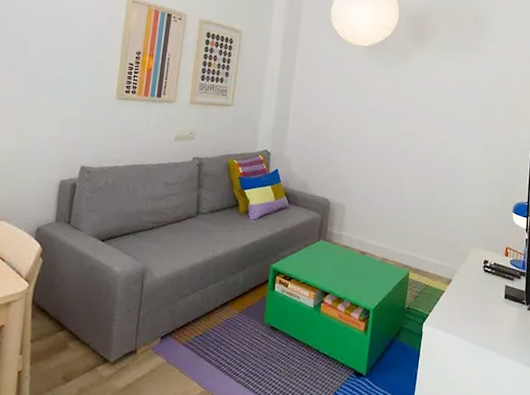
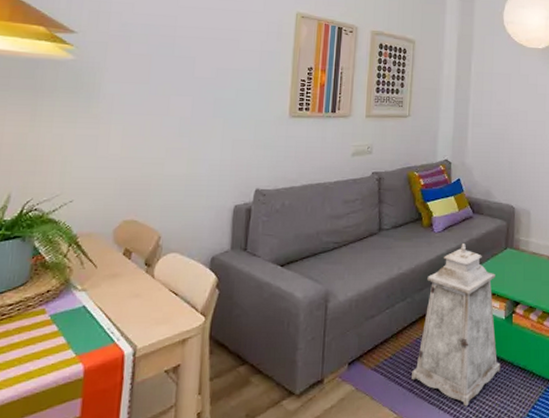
lantern: none [220,232,307,387] -> present [412,244,501,407]

